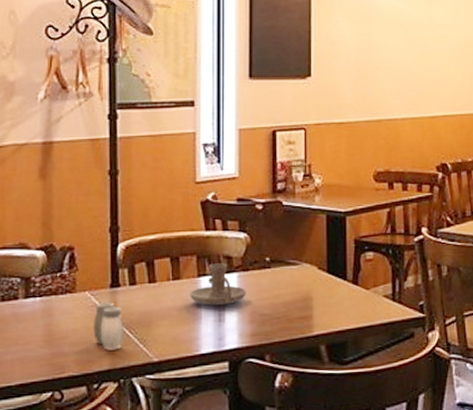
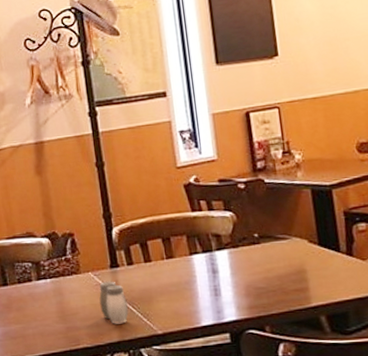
candle holder: present [190,263,246,306] -> none [184,241,239,281]

